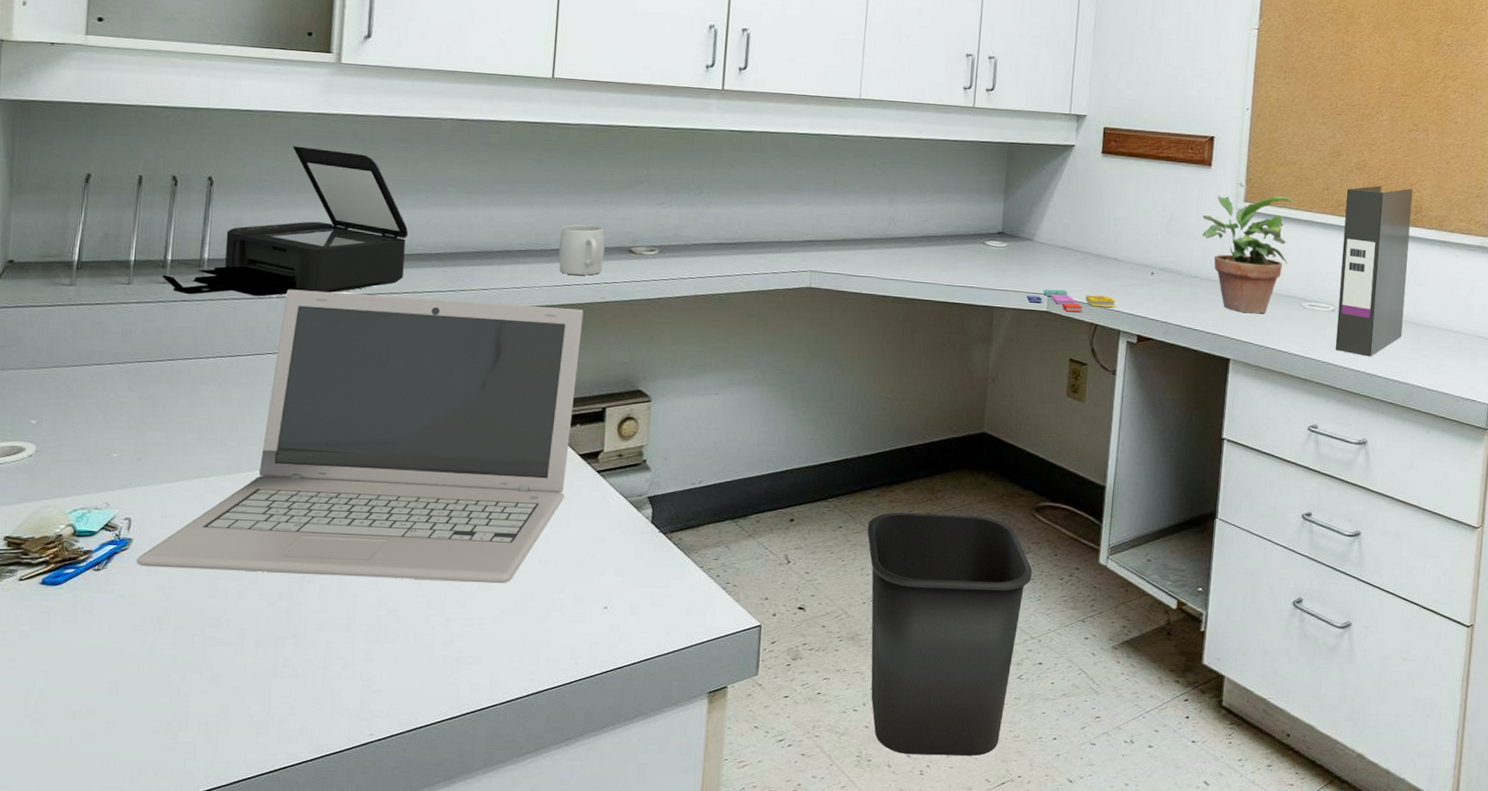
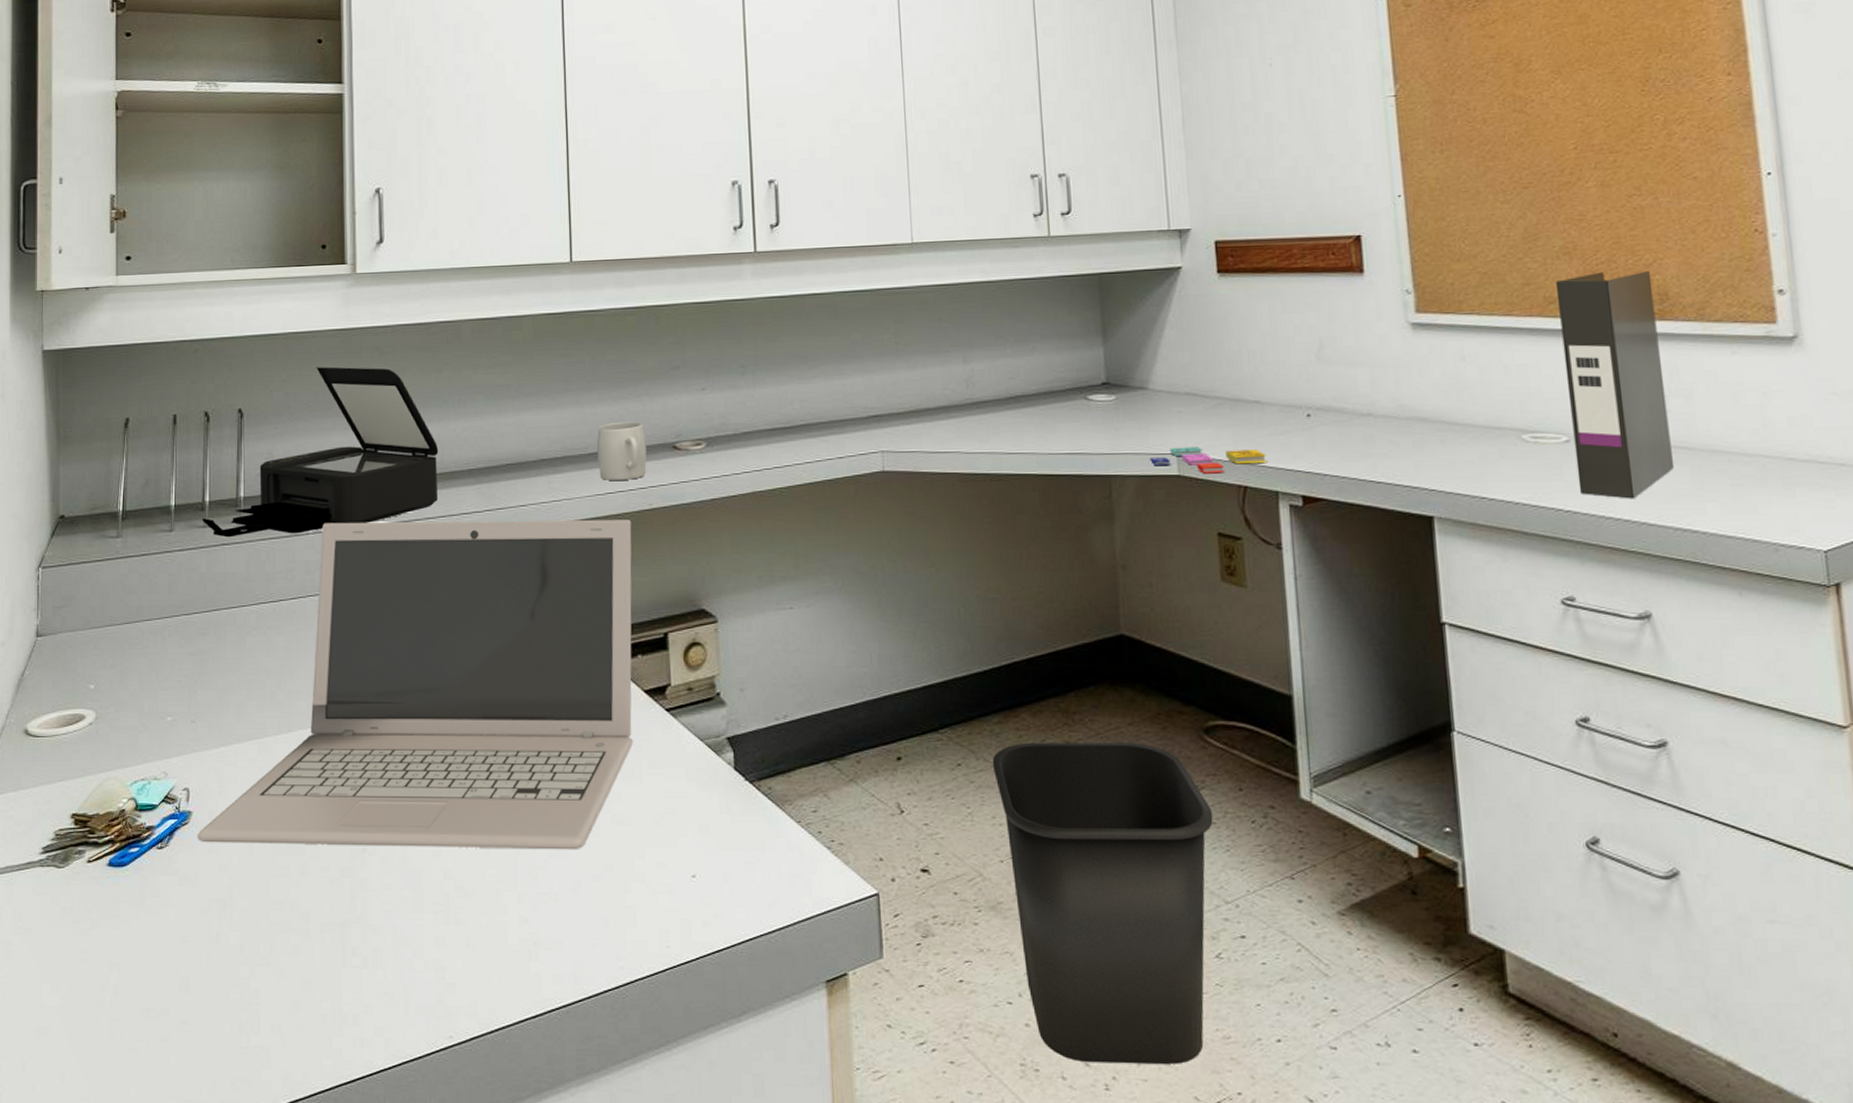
potted plant: present [1202,196,1295,314] -> none [1362,300,1491,456]

